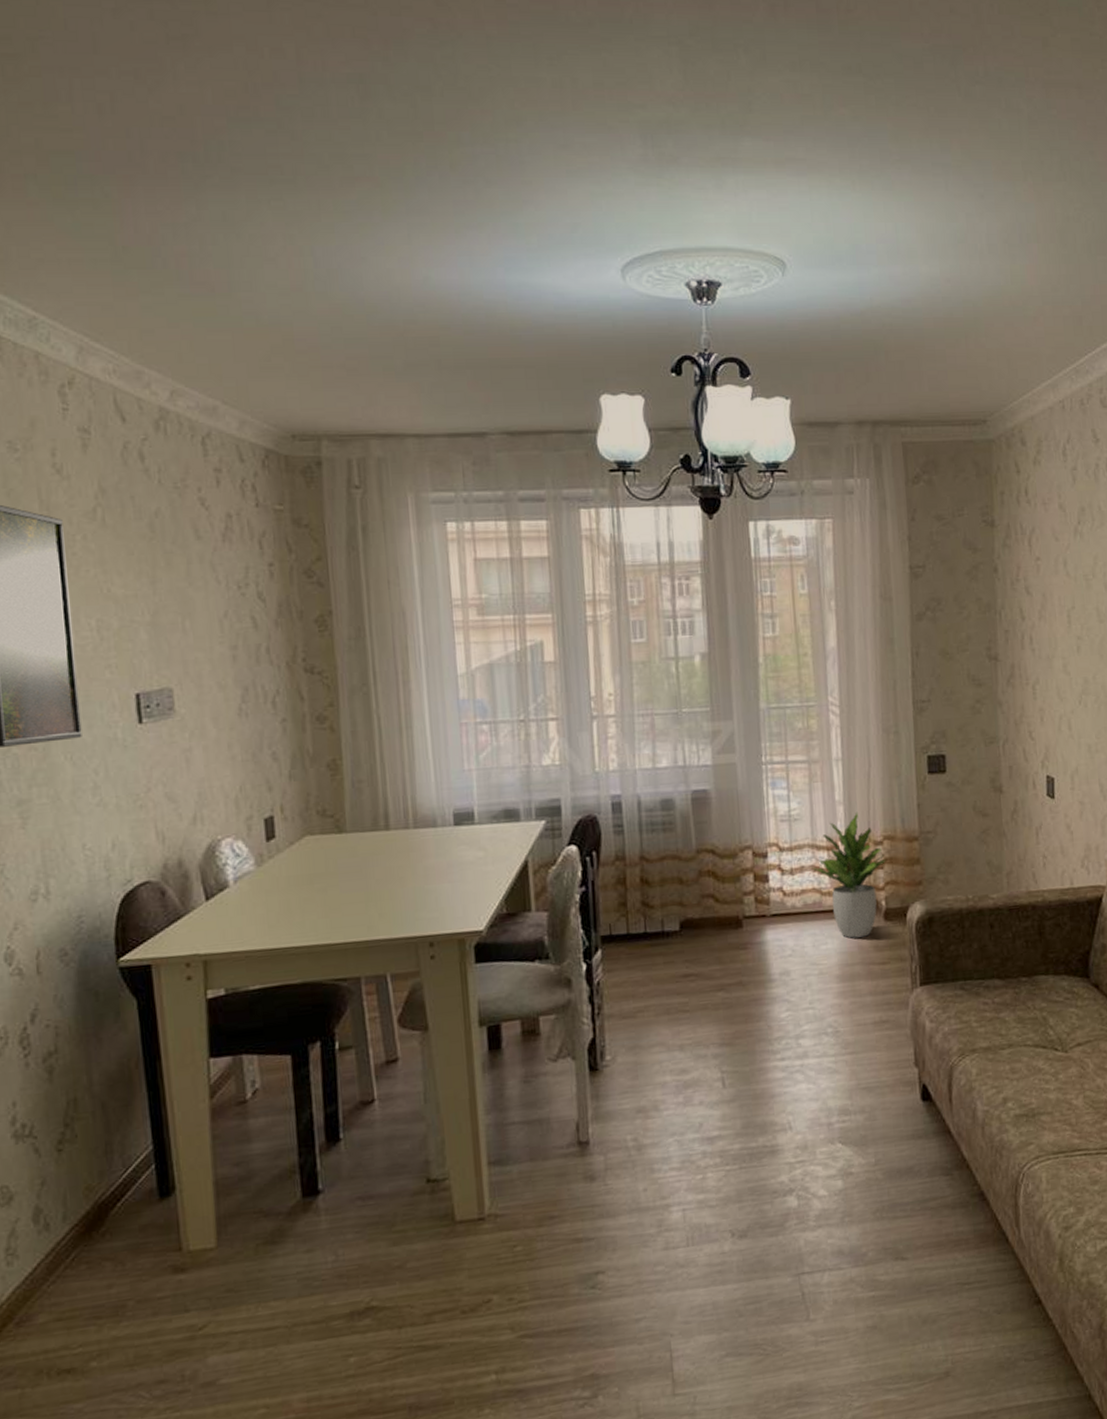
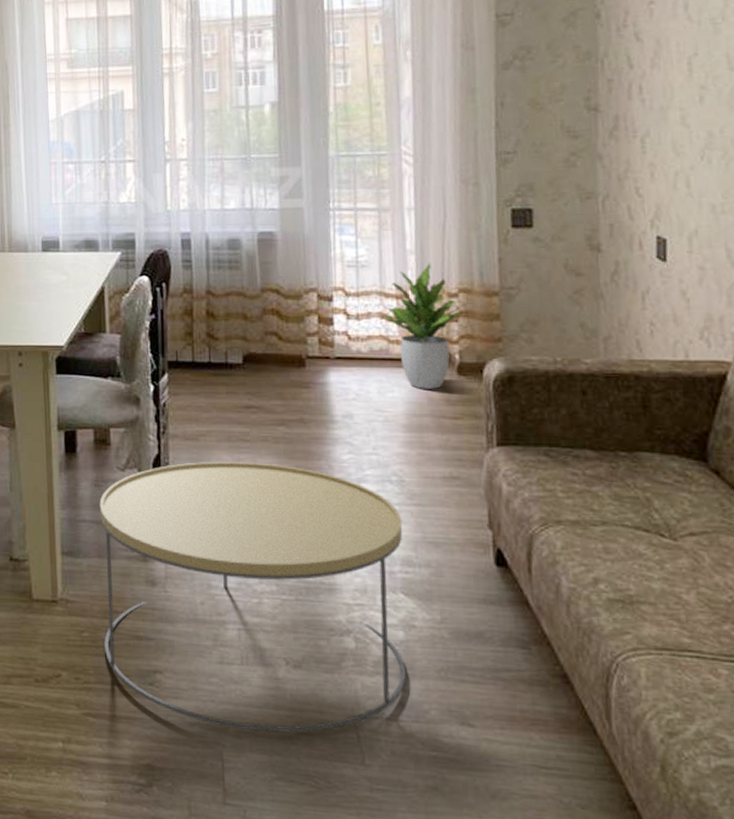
coffee table: none [529,1032,846,1315] -> present [99,461,406,733]

